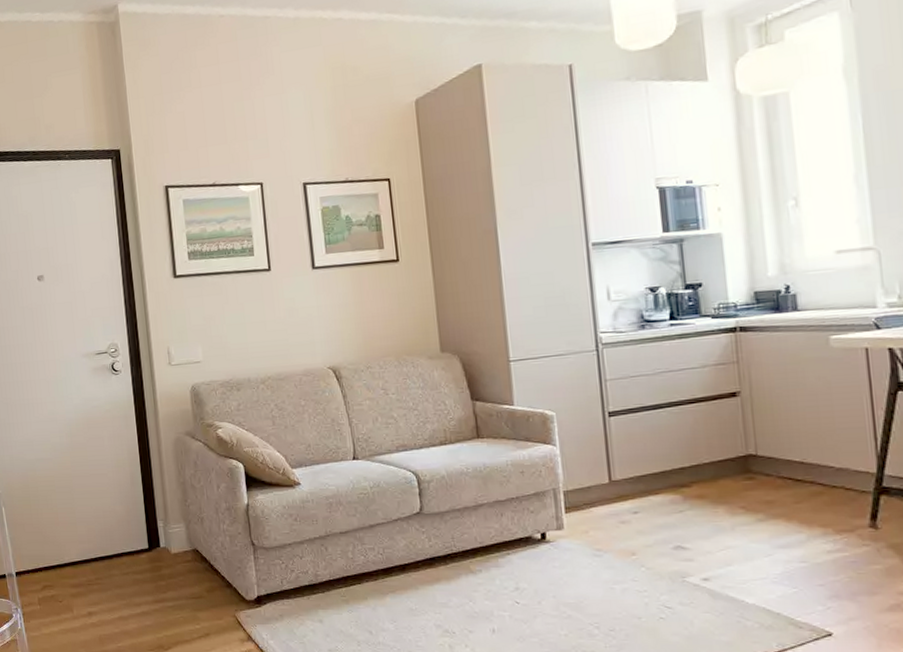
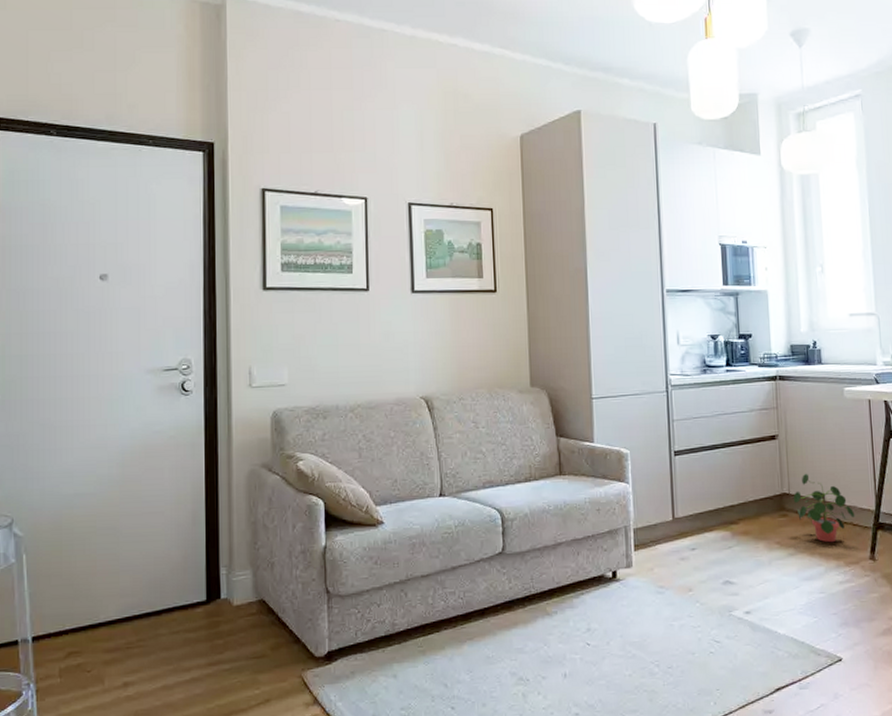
potted plant: none [761,432,848,509] -> present [793,473,855,543]

